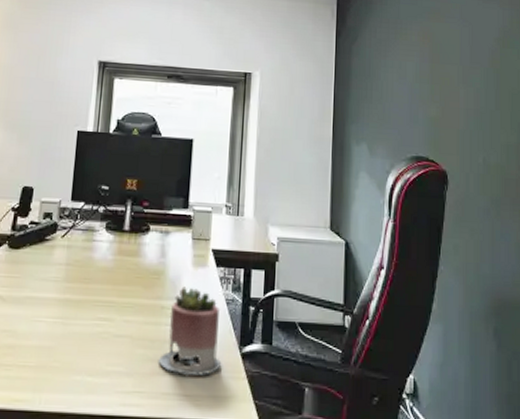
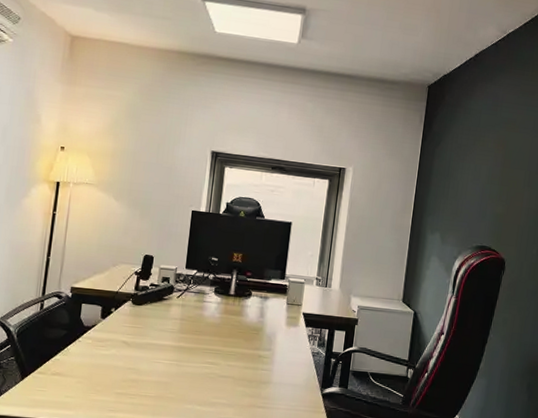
succulent planter: present [158,286,222,376] -> none [254,341,306,409]

